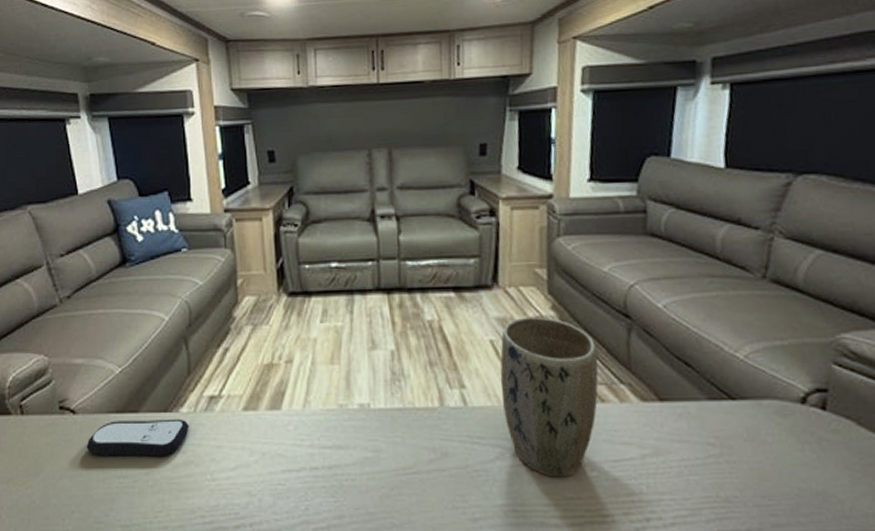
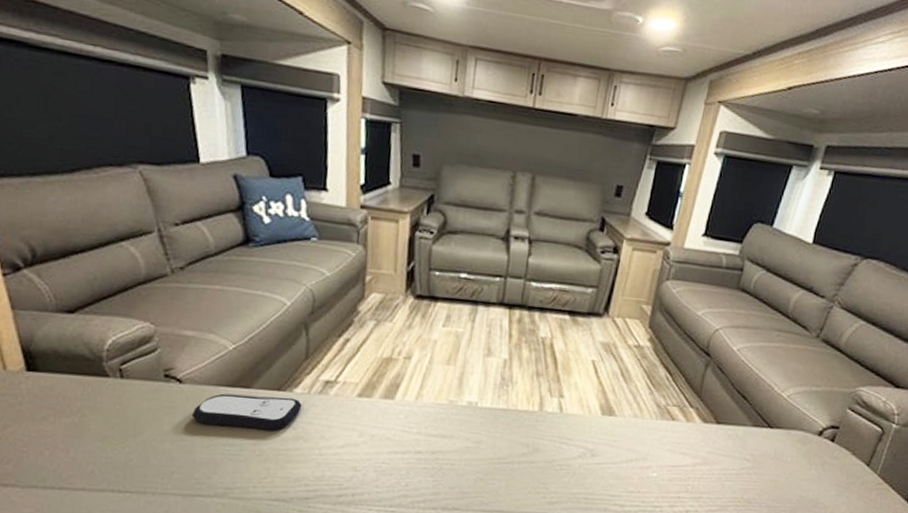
plant pot: present [500,316,599,477] -> none [592,344,678,476]

